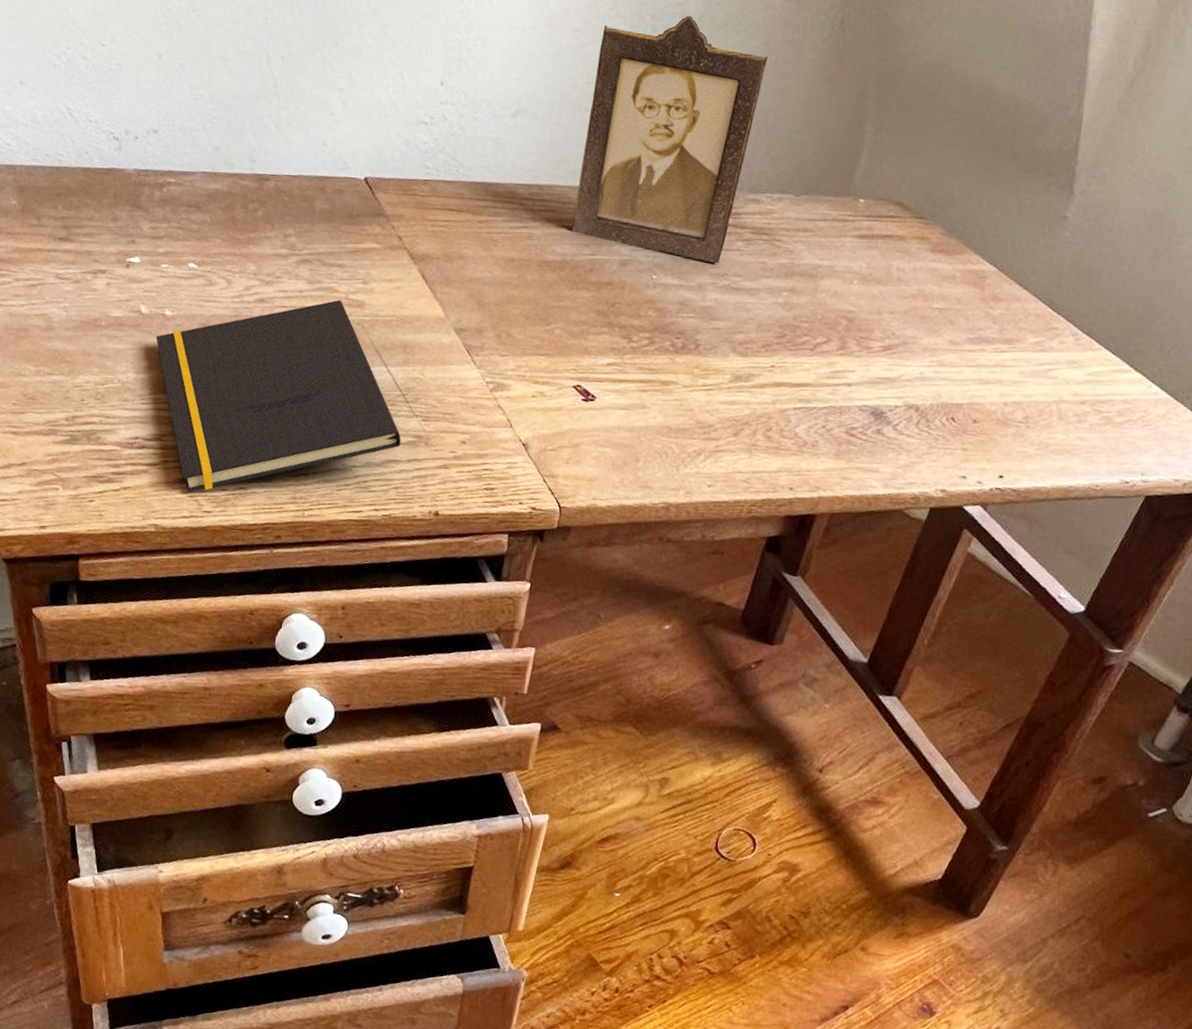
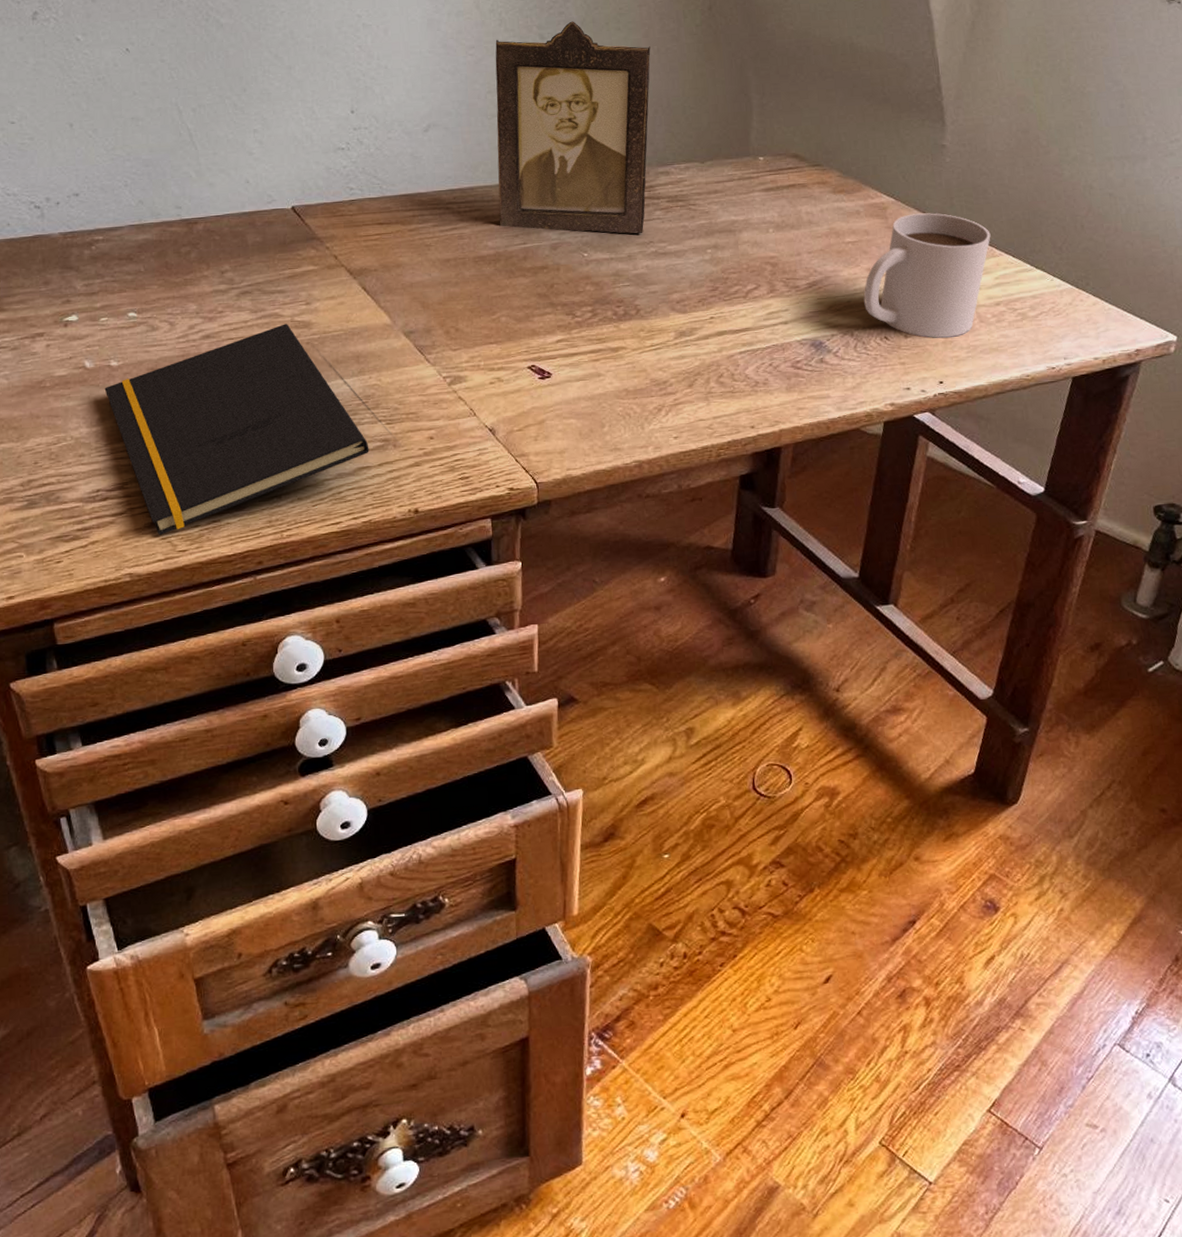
mug: none [937,288,1094,431] -> present [863,213,991,338]

